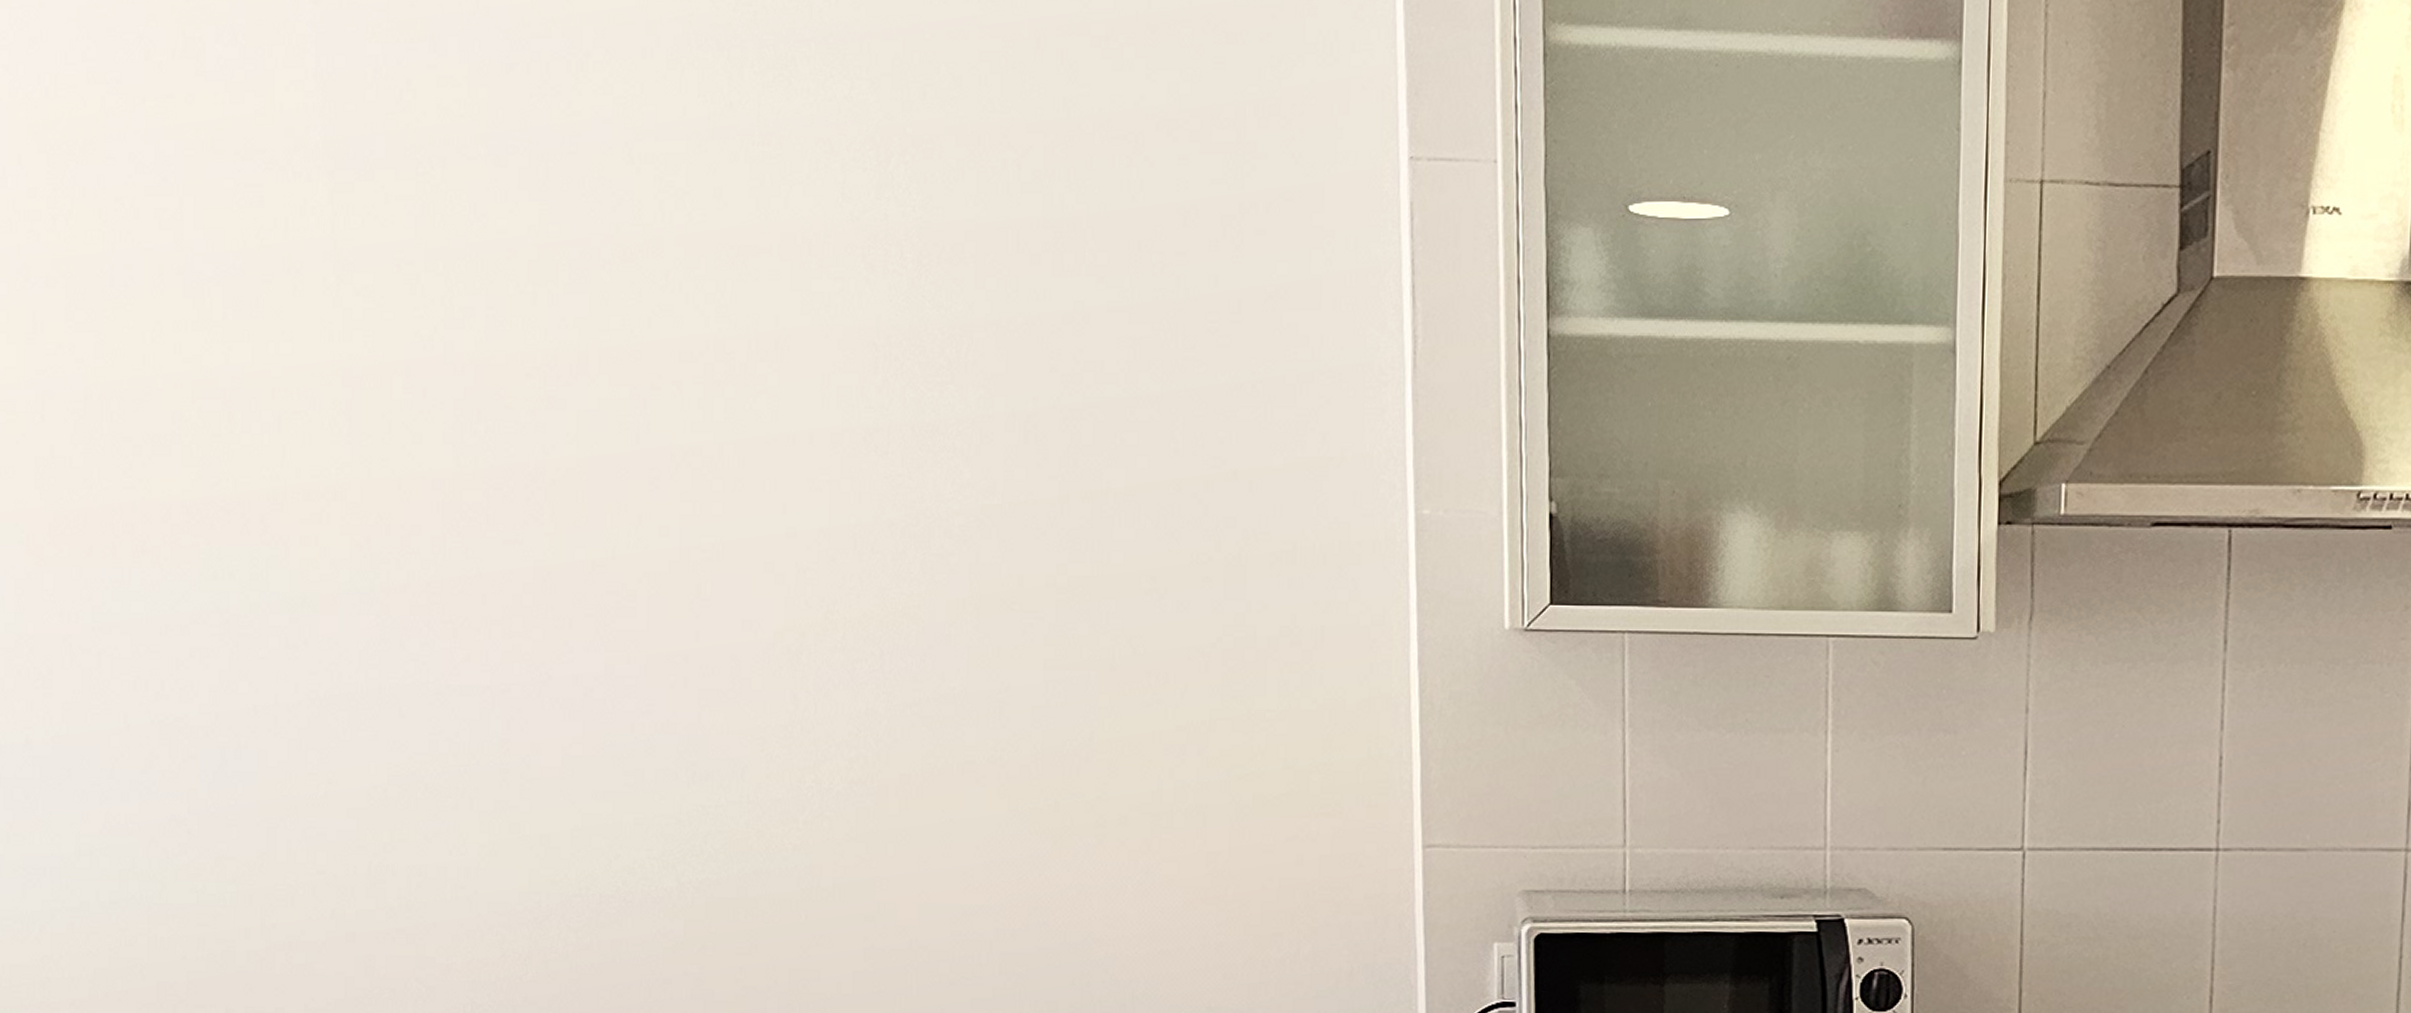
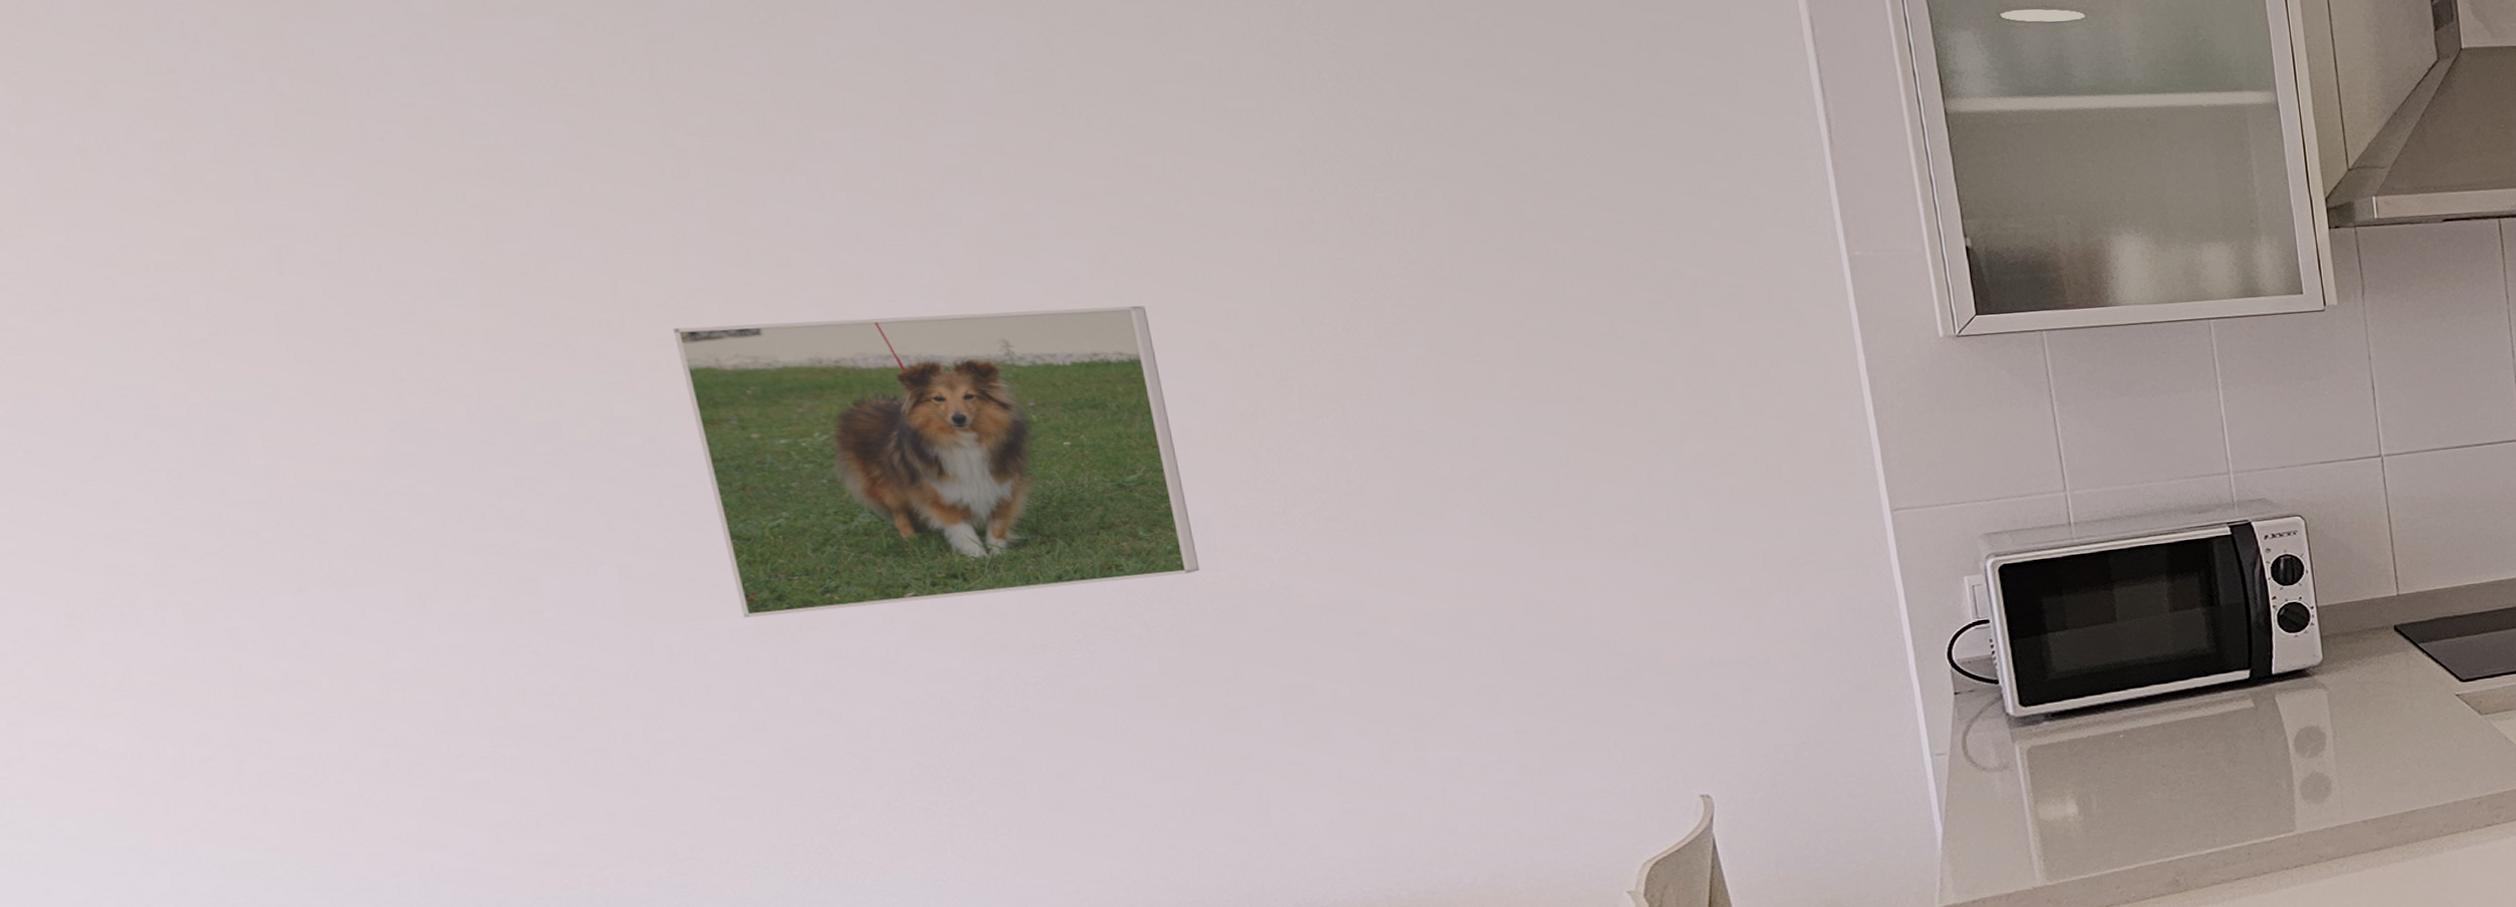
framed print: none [323,503,732,826] -> present [672,305,1200,618]

